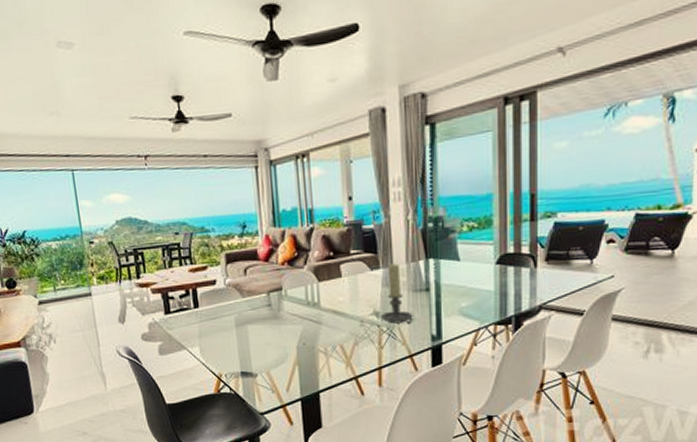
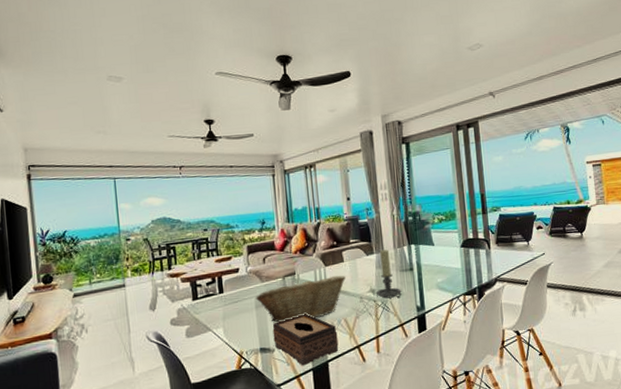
fruit basket: none [235,293,343,345] -> present [255,275,346,323]
tissue box: none [255,336,332,395] -> present [272,313,339,366]

